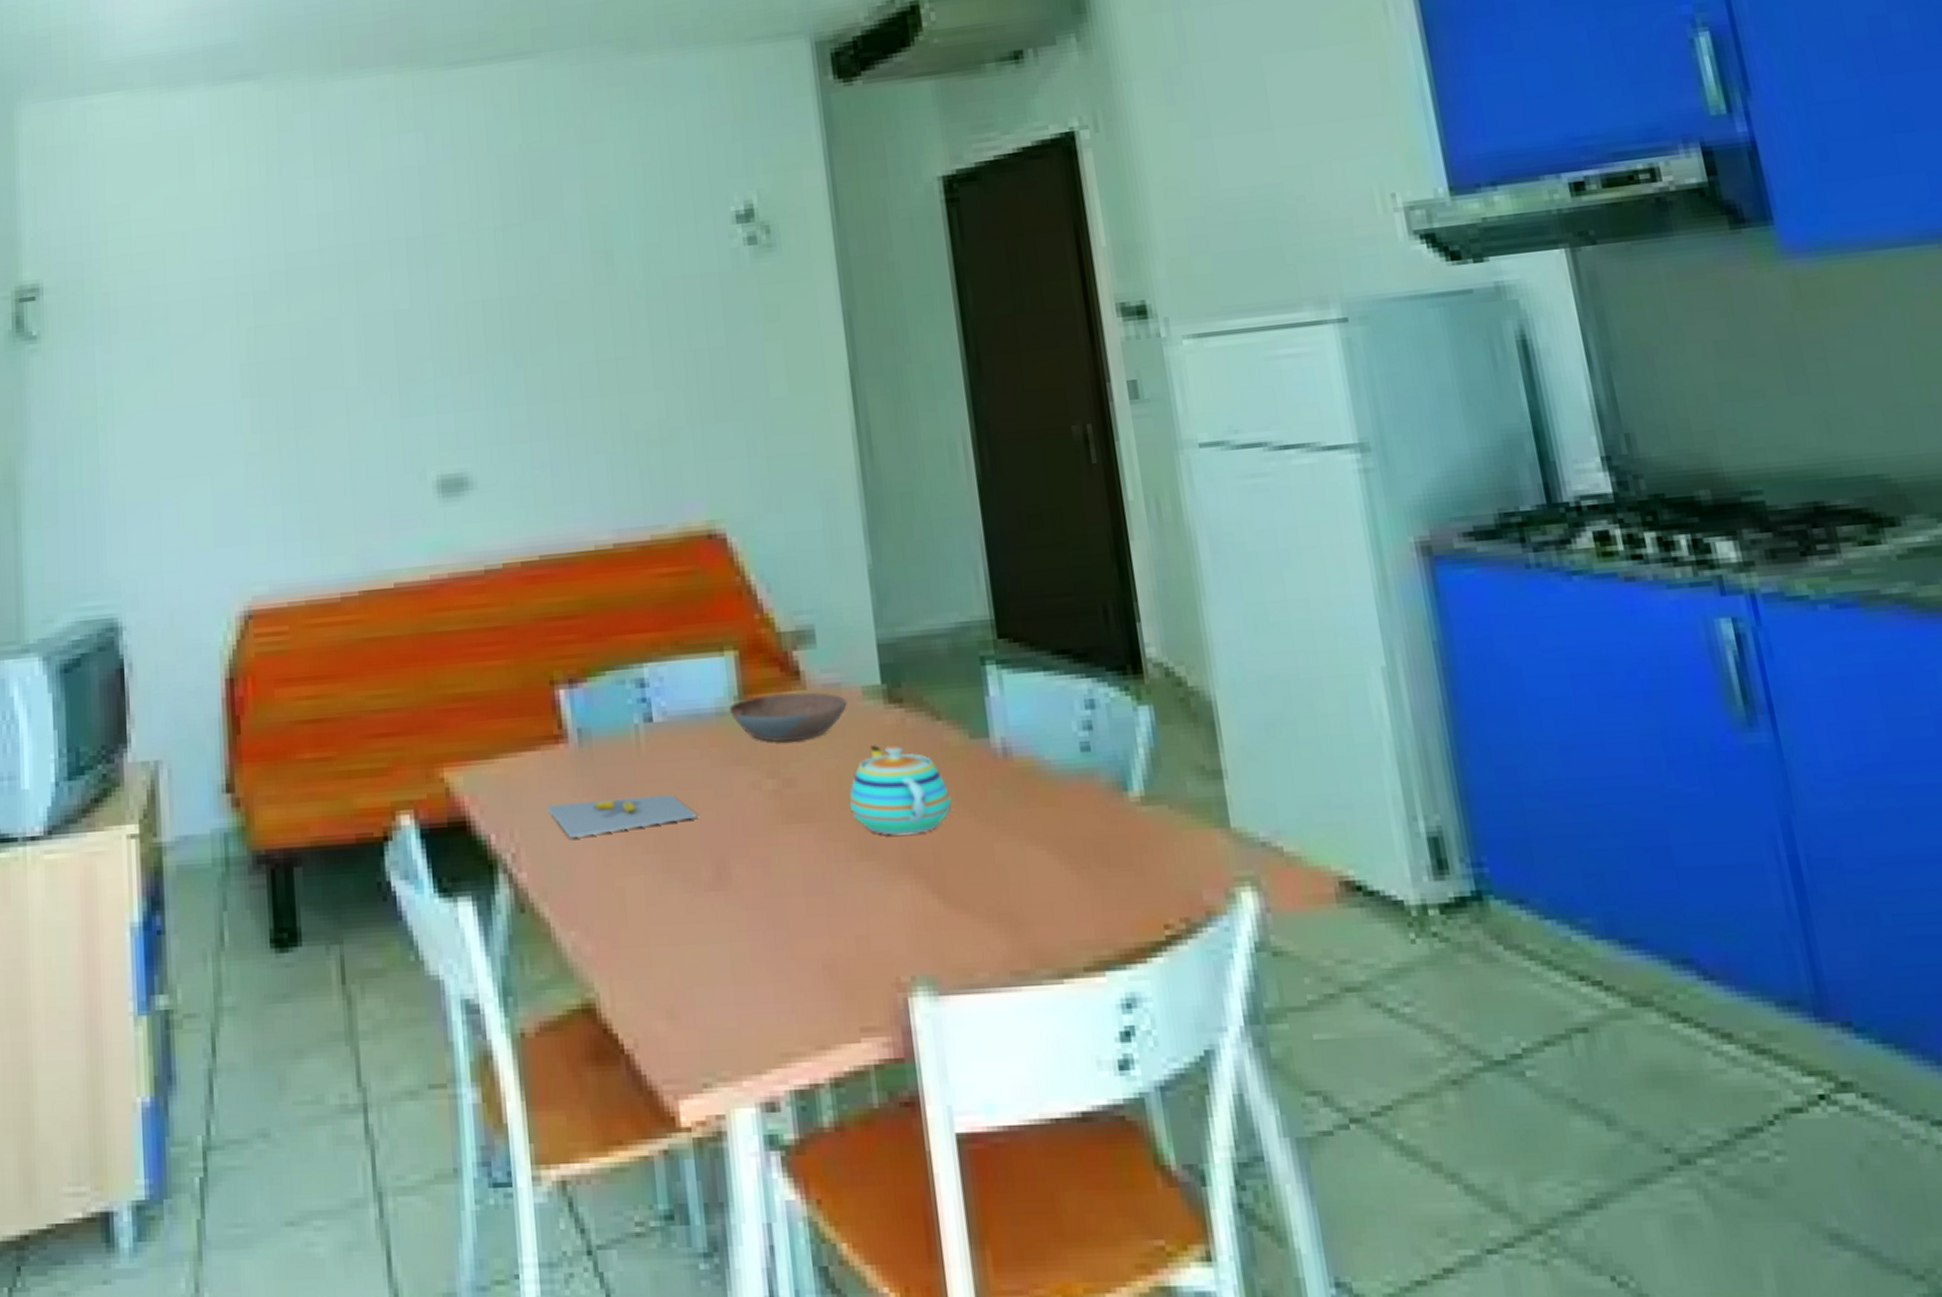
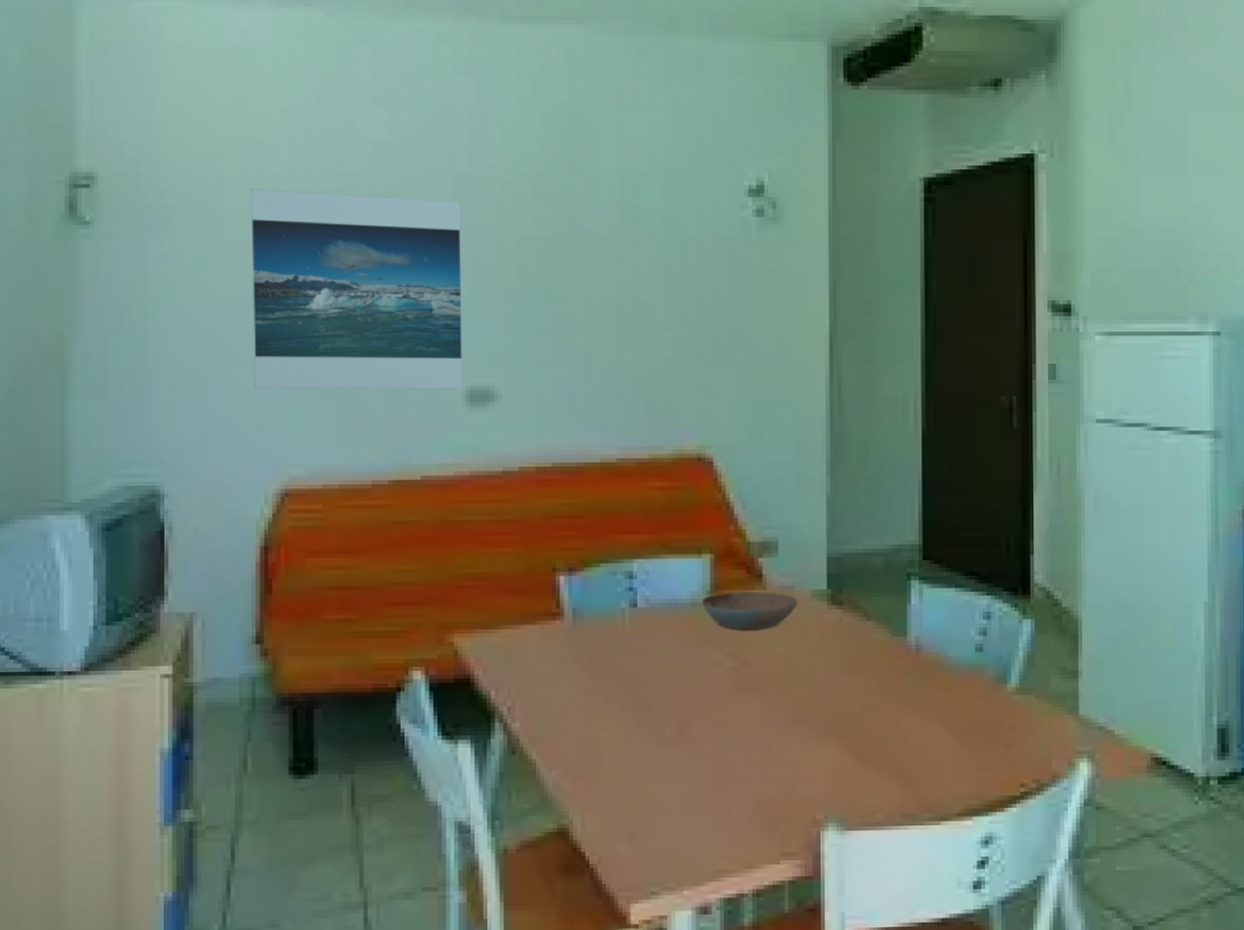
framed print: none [195,267,434,501] -> present [250,188,463,389]
banana: present [545,794,698,838] -> none [540,665,668,696]
teapot: present [849,743,952,836] -> none [791,636,871,708]

